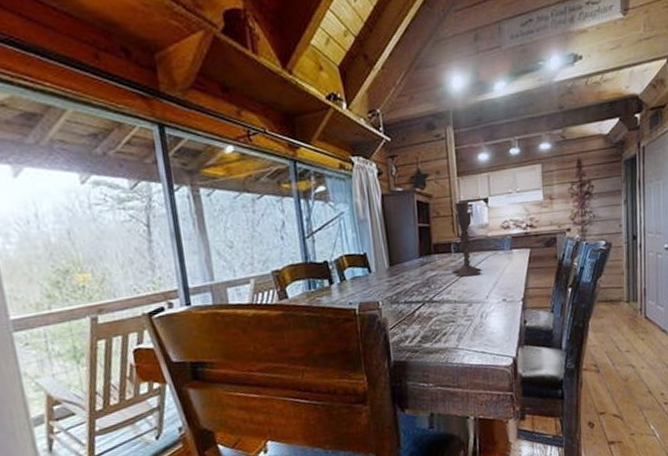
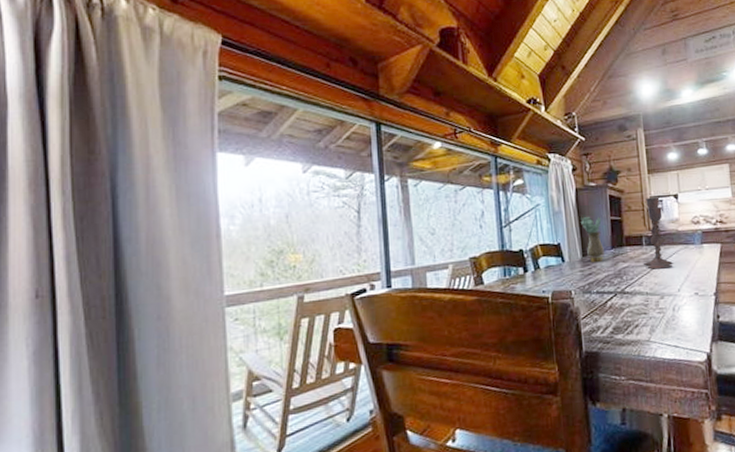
vase: none [386,222,412,273] -> present [579,215,605,263]

